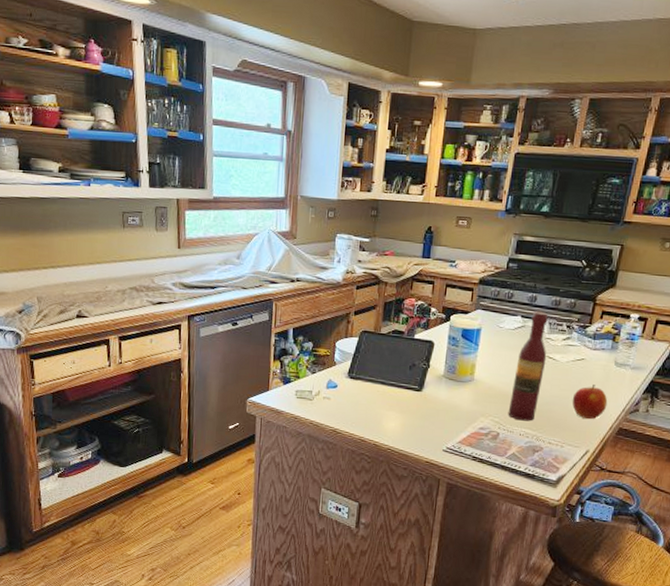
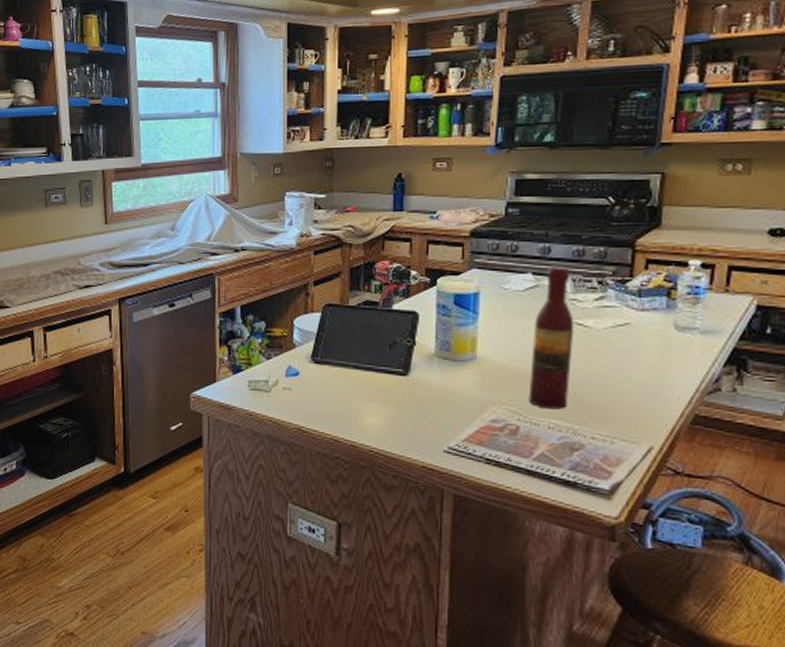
apple: present [572,385,608,420] -> none [618,357,672,405]

